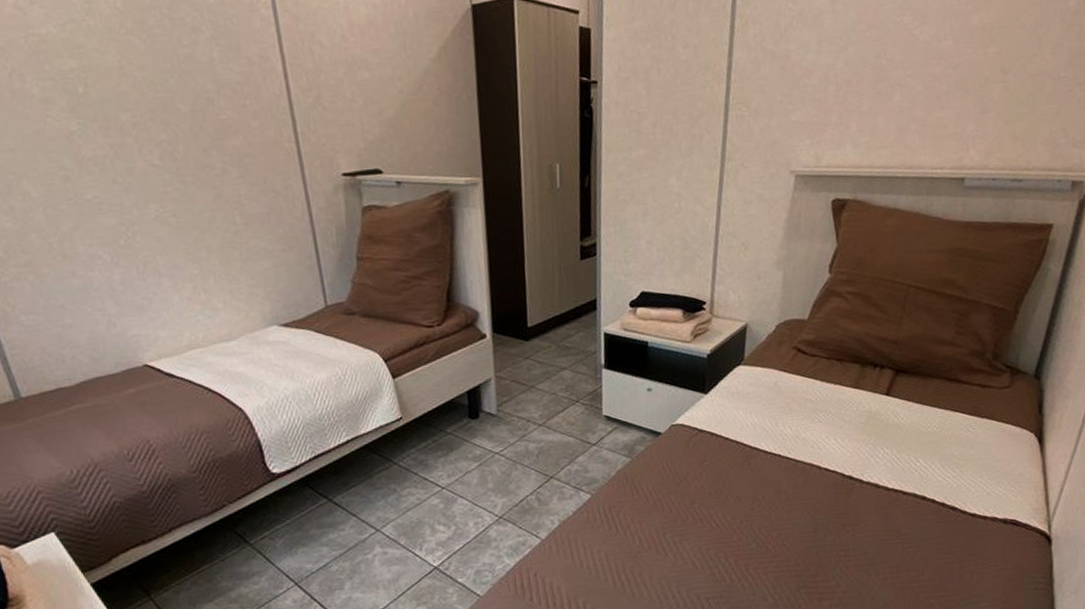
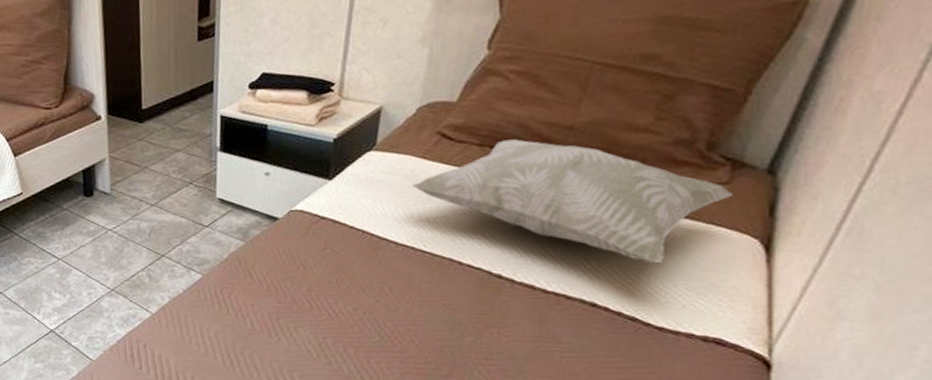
decorative pillow: none [776,352,1014,459] -> present [412,139,733,264]

